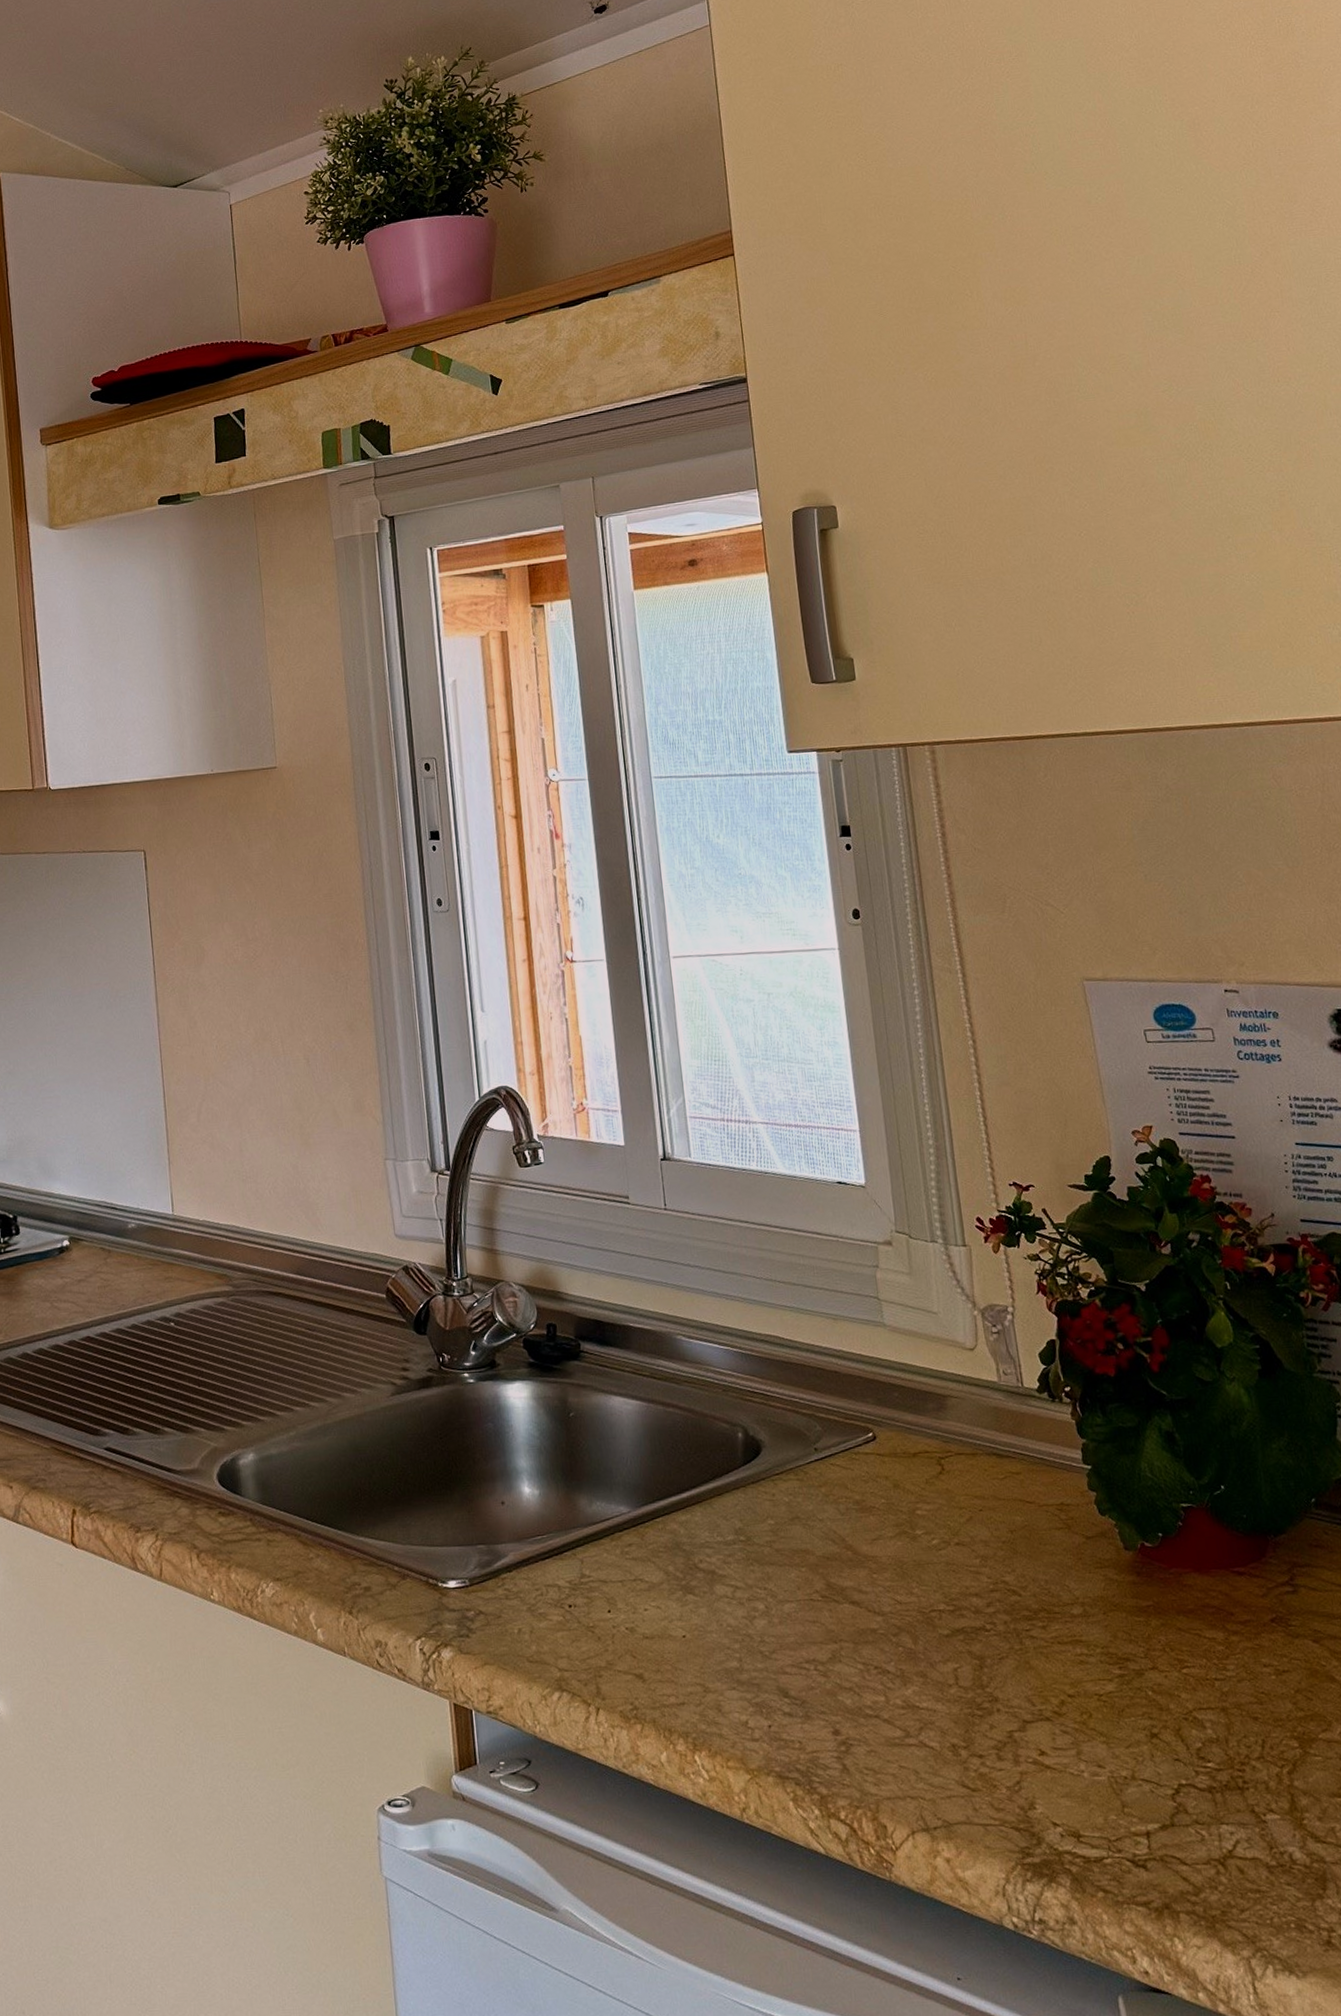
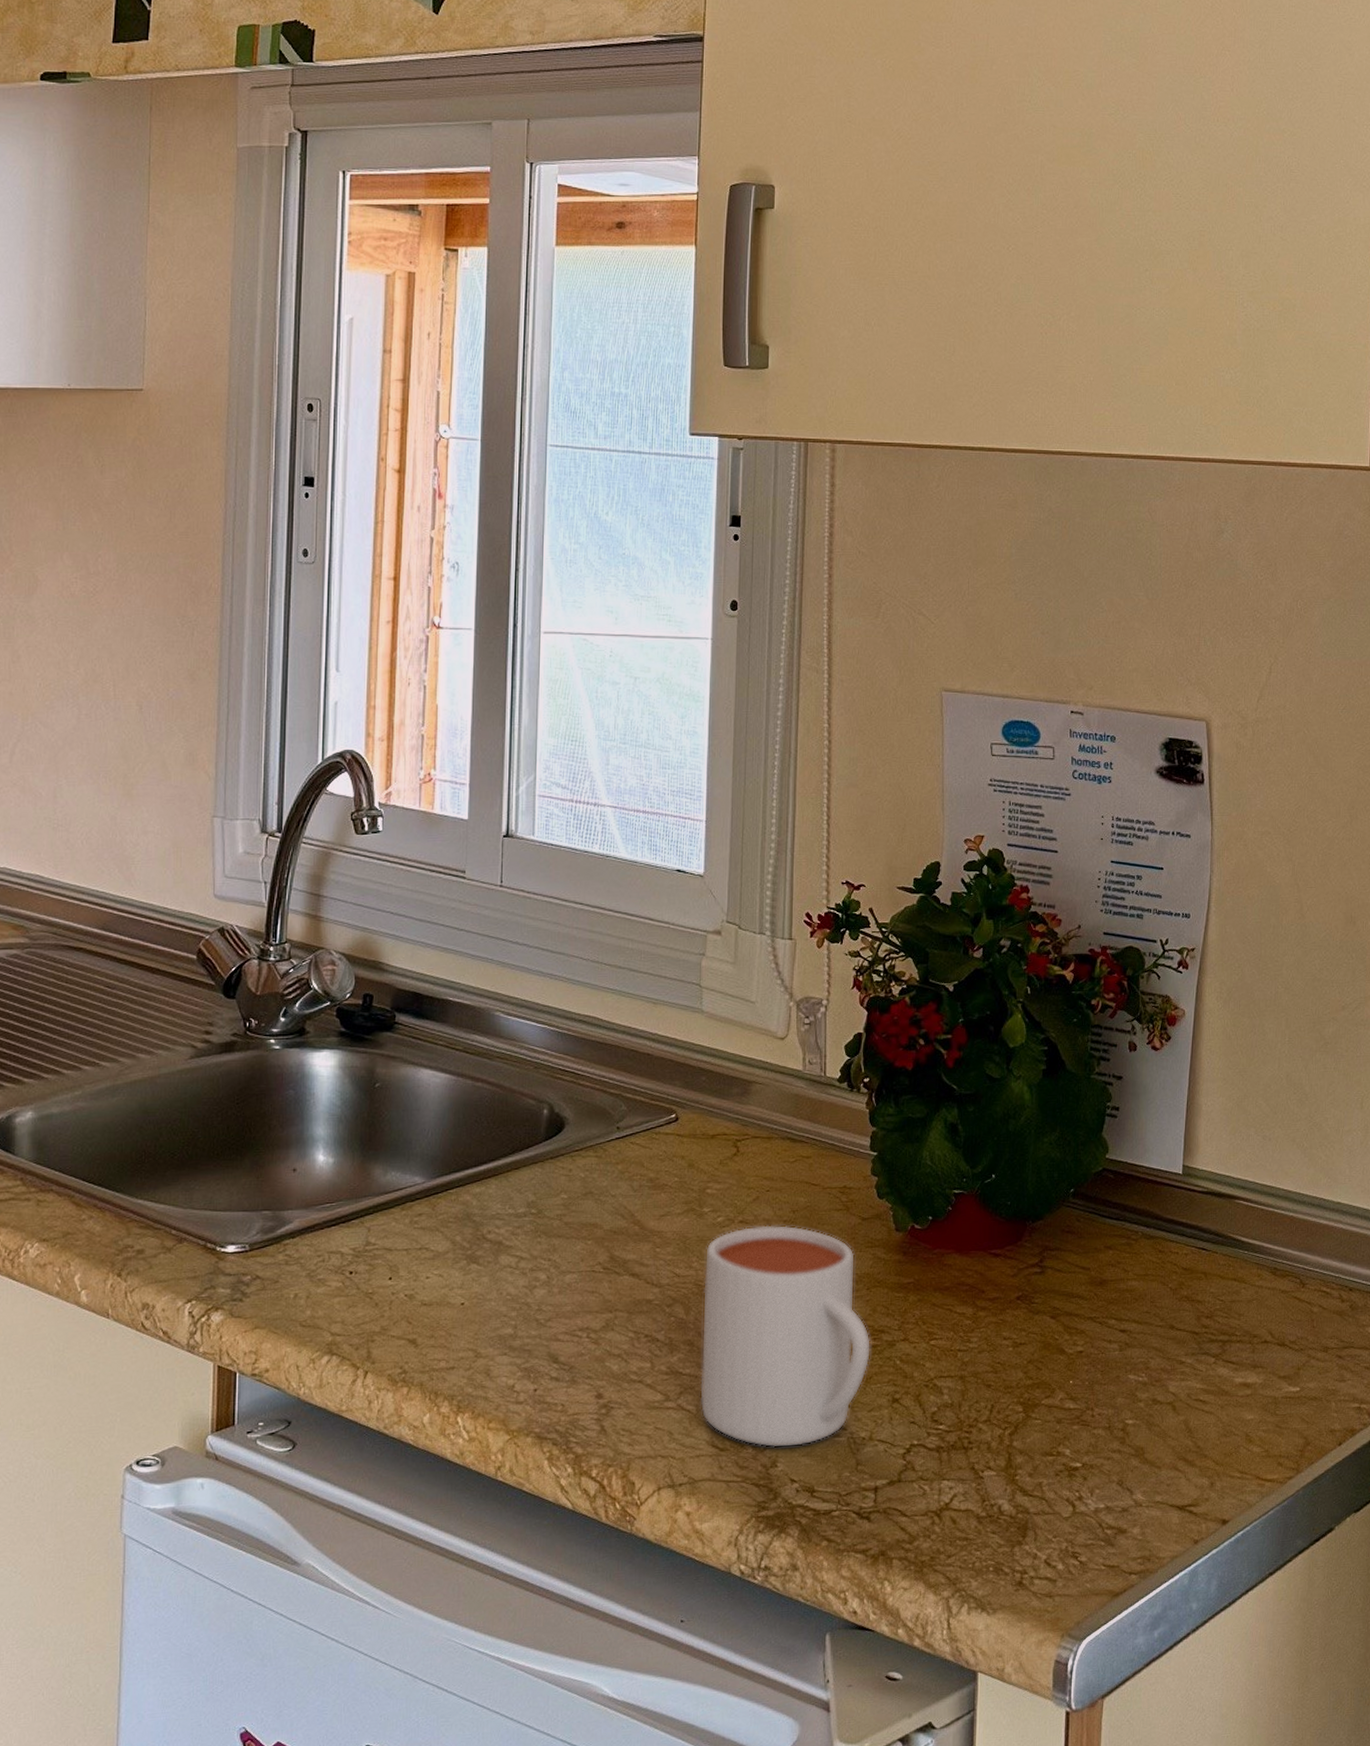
mug: none [925,1546,1119,1788] -> present [700,1224,872,1448]

